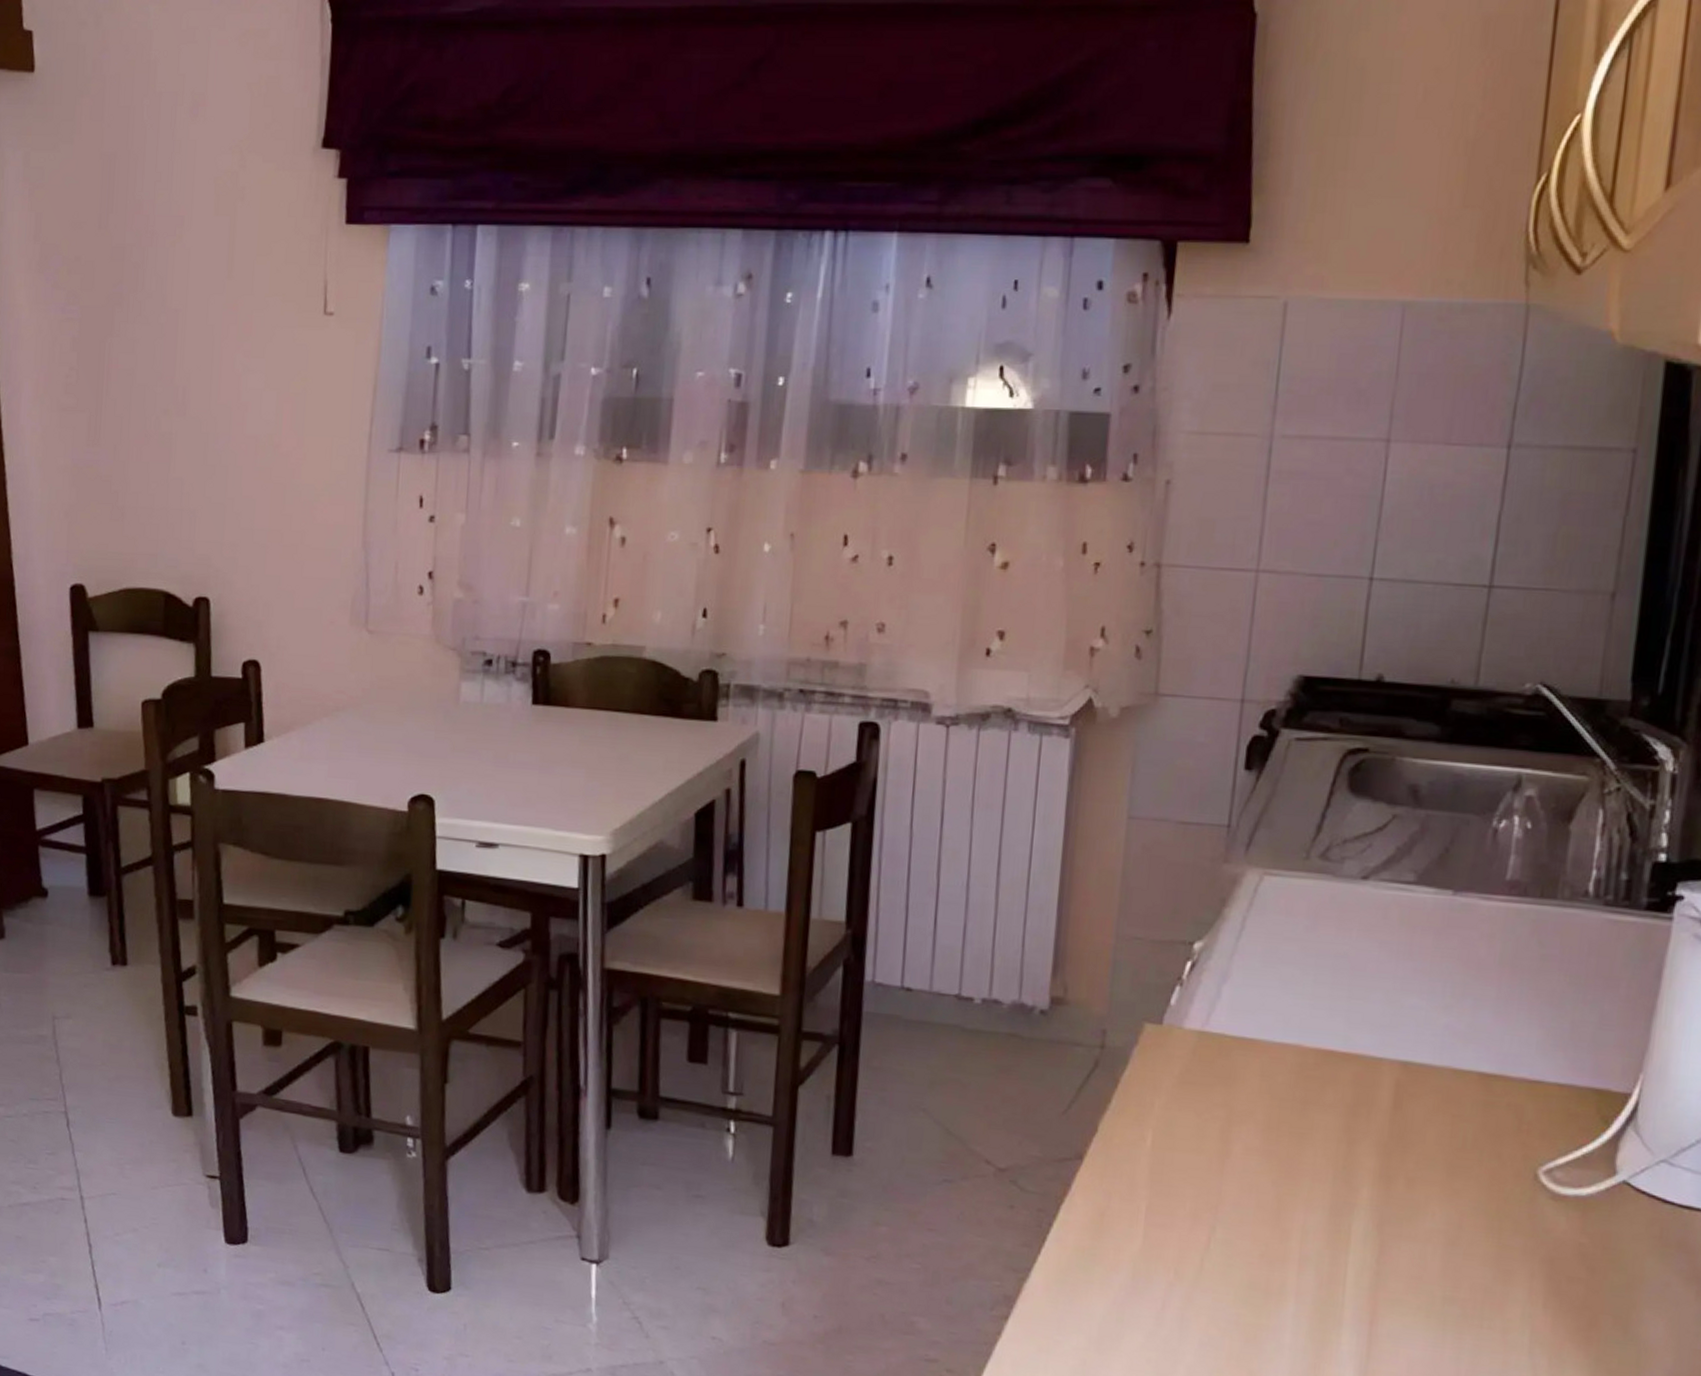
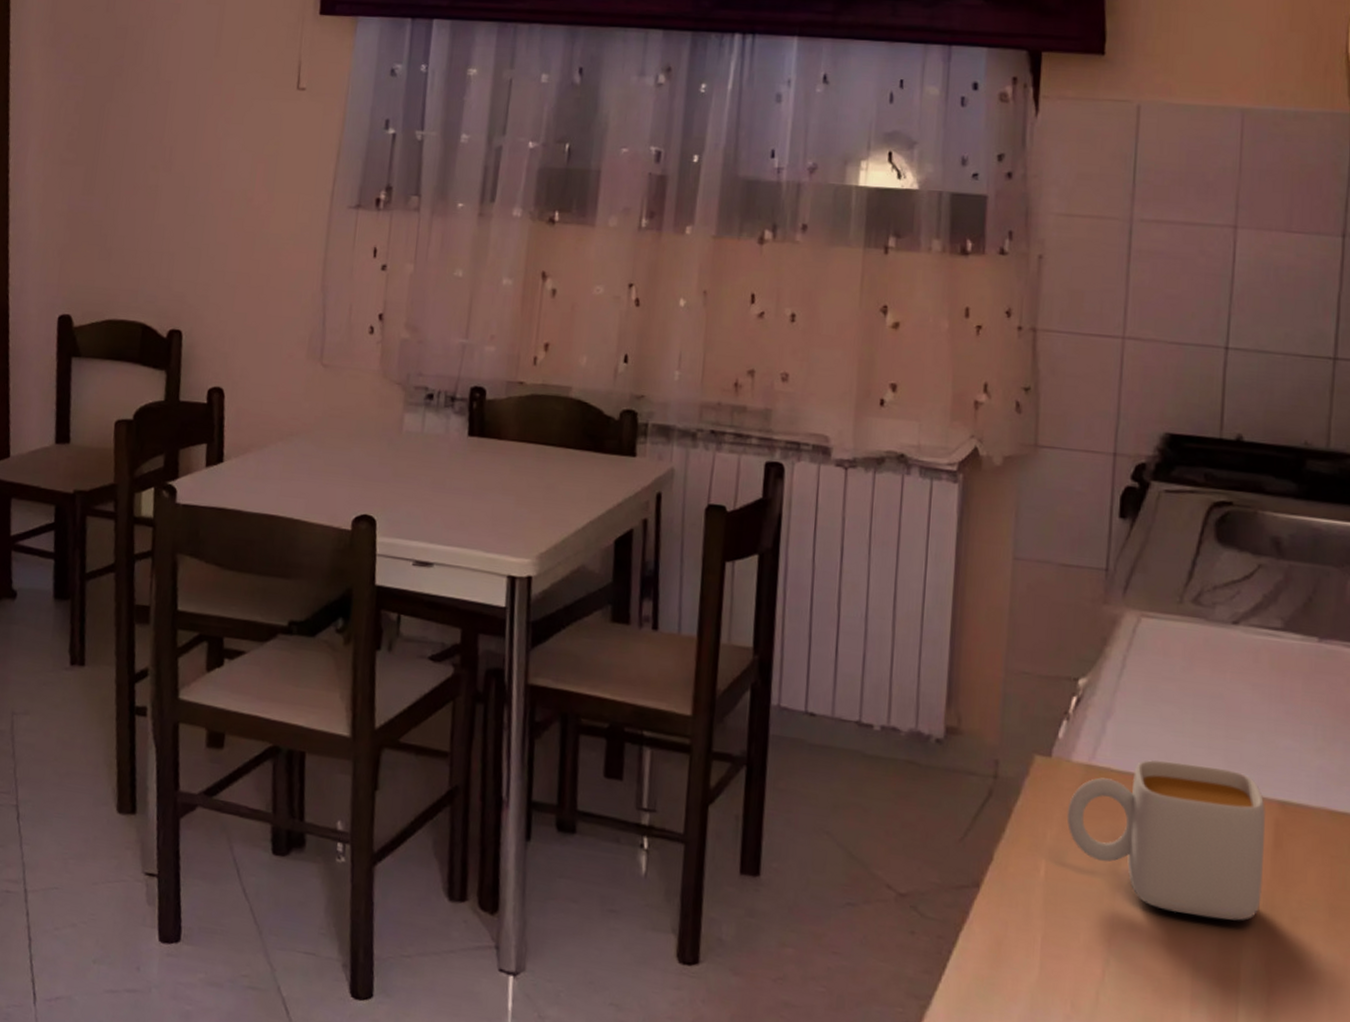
mug: none [1176,1024,1387,1184] -> present [1066,760,1267,921]

